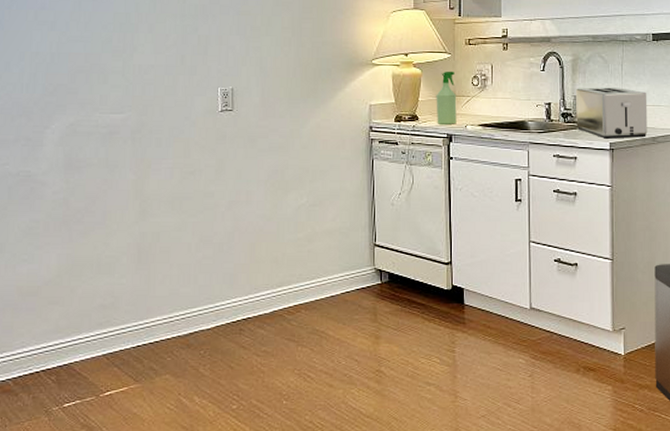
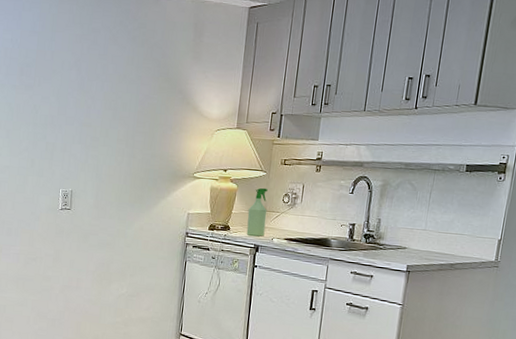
toaster: present [576,86,648,140] -> none [377,212,452,264]

